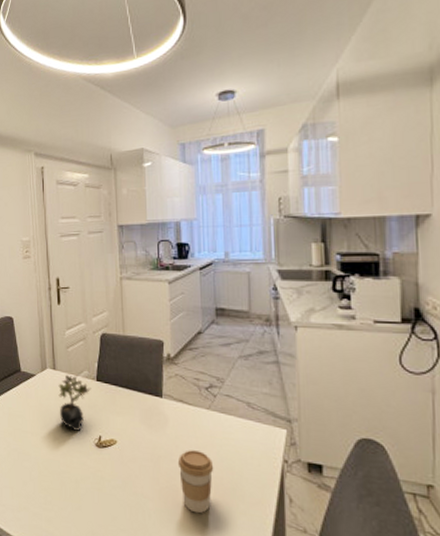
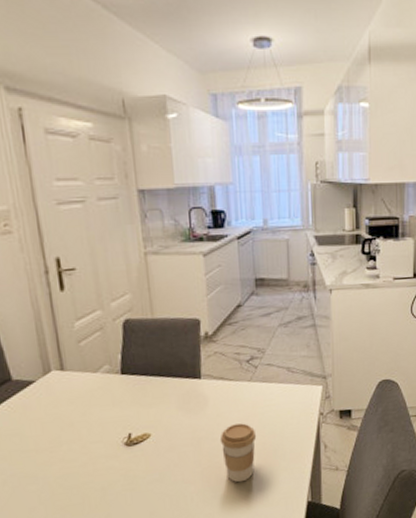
succulent plant: present [58,374,92,431] -> none [69,373,115,435]

